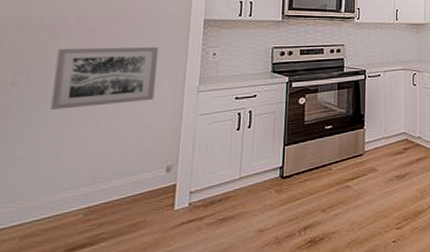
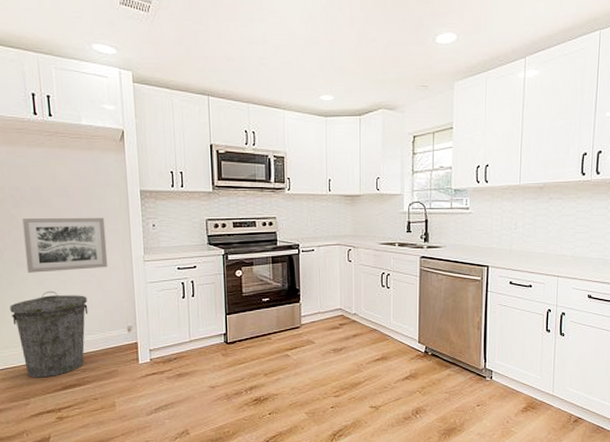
trash can: none [15,130,122,241] -> present [10,292,88,378]

